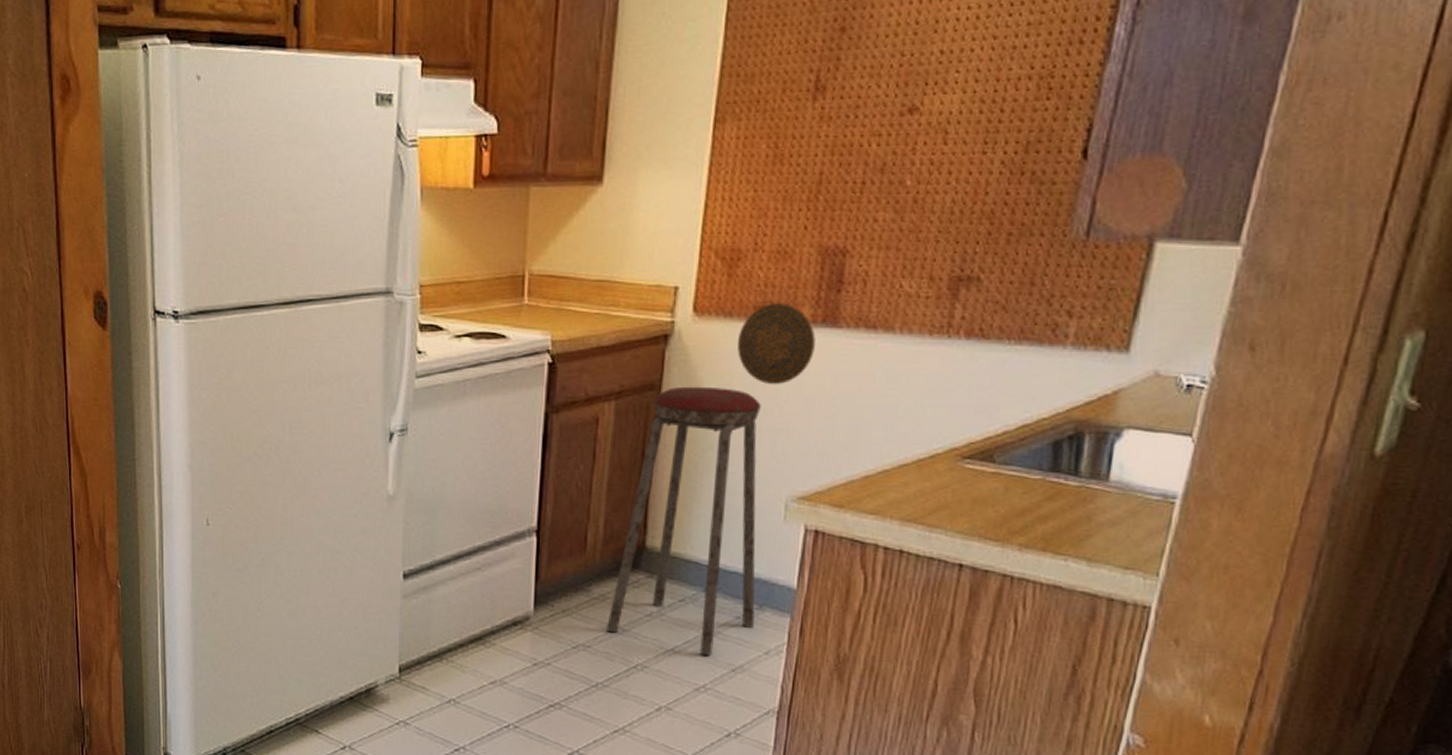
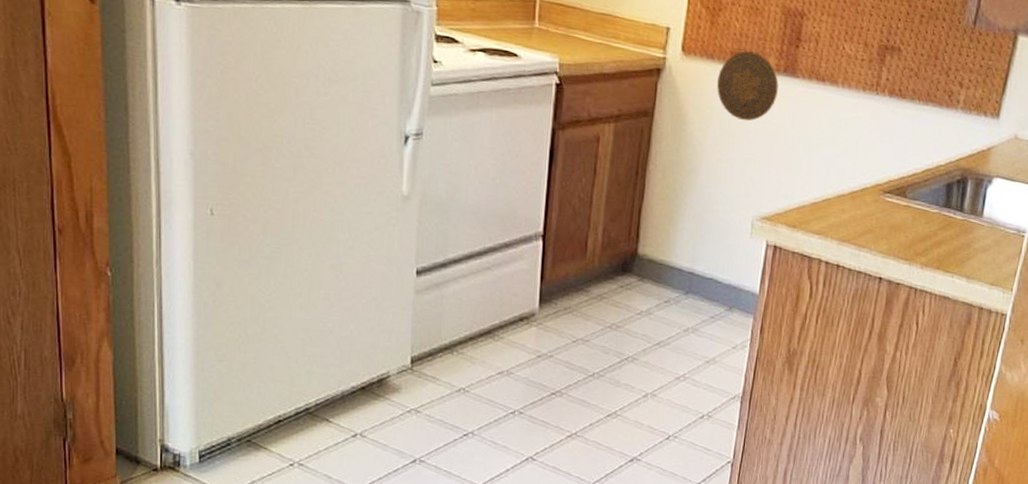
music stool: present [607,386,761,656] -> none [603,115,735,349]

